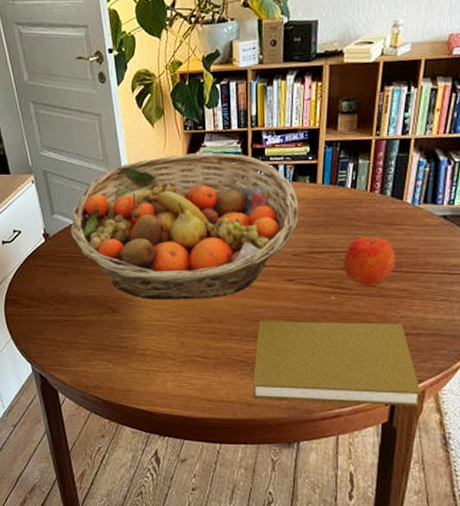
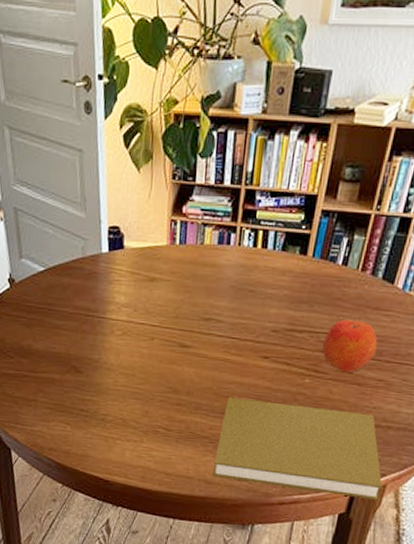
fruit basket: present [71,152,299,300] -> none [39,206,286,368]

